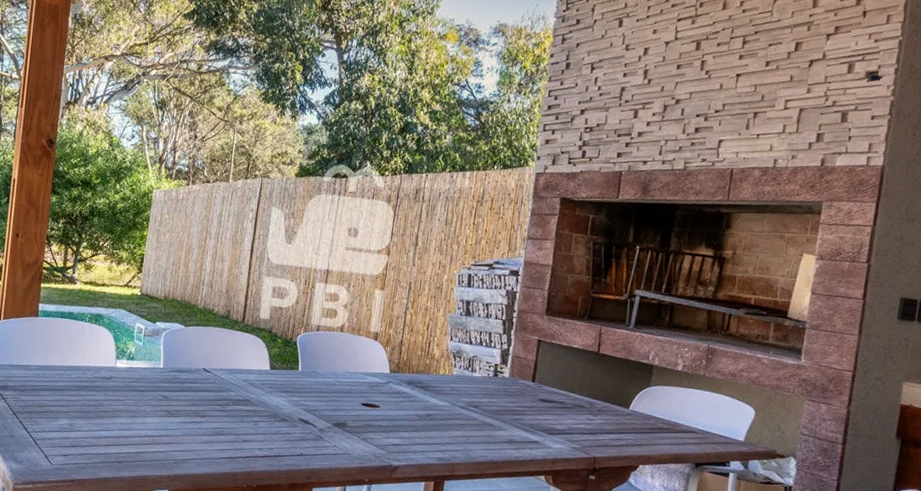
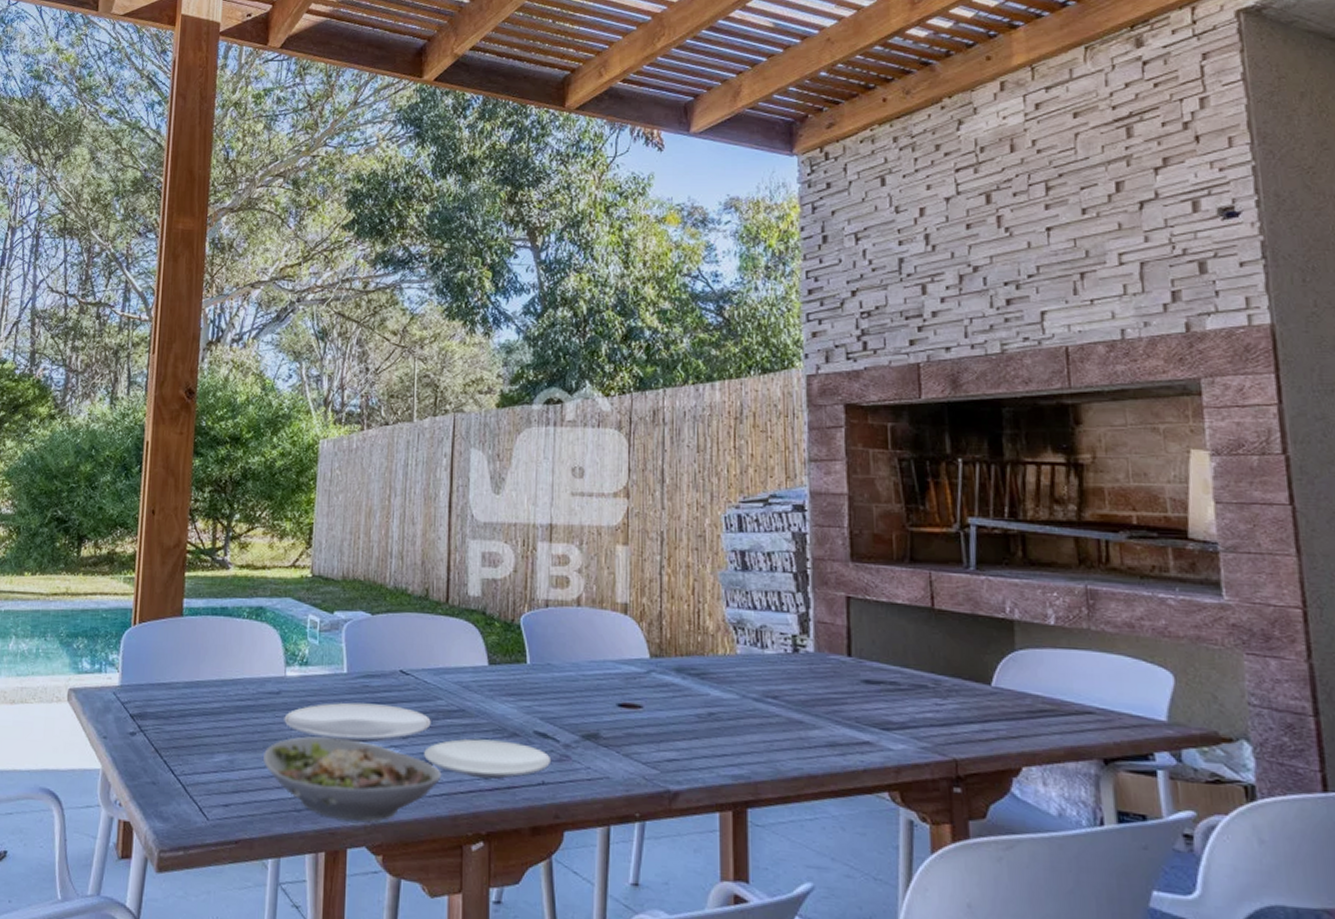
salad: none [94,411,228,474] -> present [262,736,442,823]
plate: none [112,388,223,418] -> present [284,702,431,743]
plate: none [216,420,310,450] -> present [424,738,552,779]

